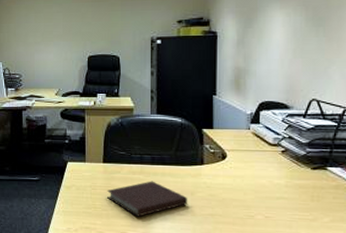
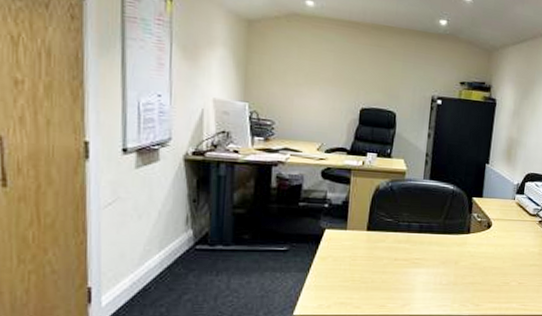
notebook: present [107,181,188,217] -> none [368,250,452,288]

